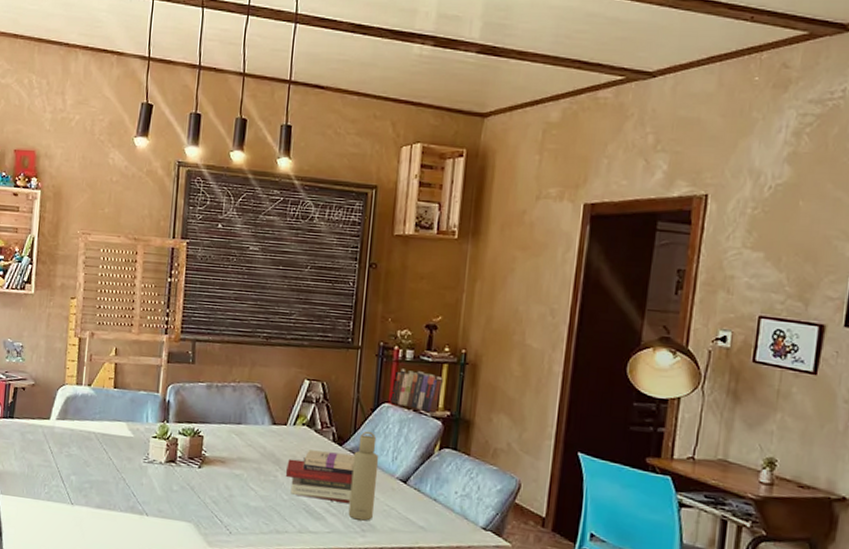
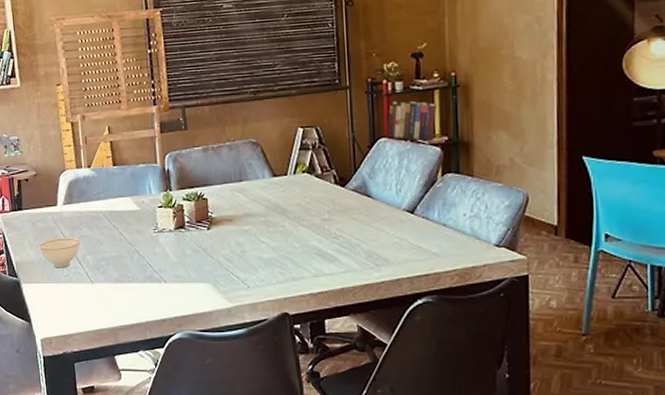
bowl: none [23,452,67,485] -> present [38,236,80,268]
books: present [285,450,355,503] -> none [292,194,361,242]
bottle: present [348,431,379,521] -> none [357,168,385,256]

